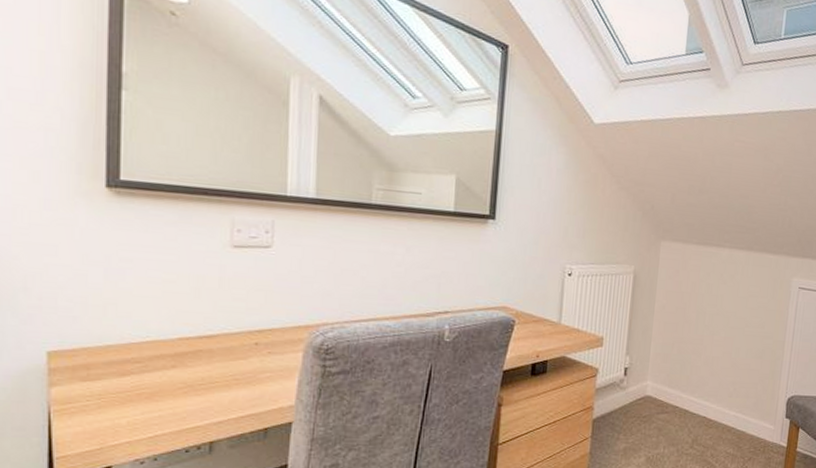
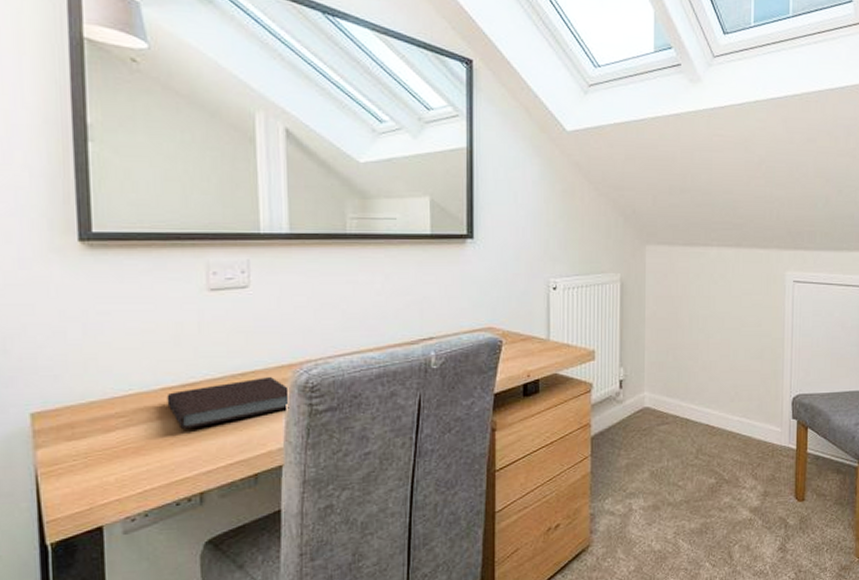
notebook: none [183,336,303,380] -> present [167,377,289,429]

